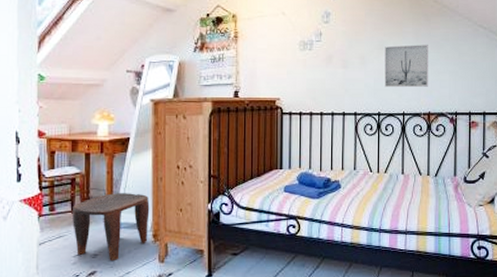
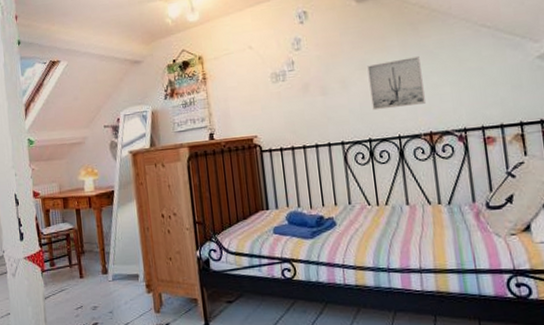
stool: present [73,193,150,262] -> none [70,244,142,313]

